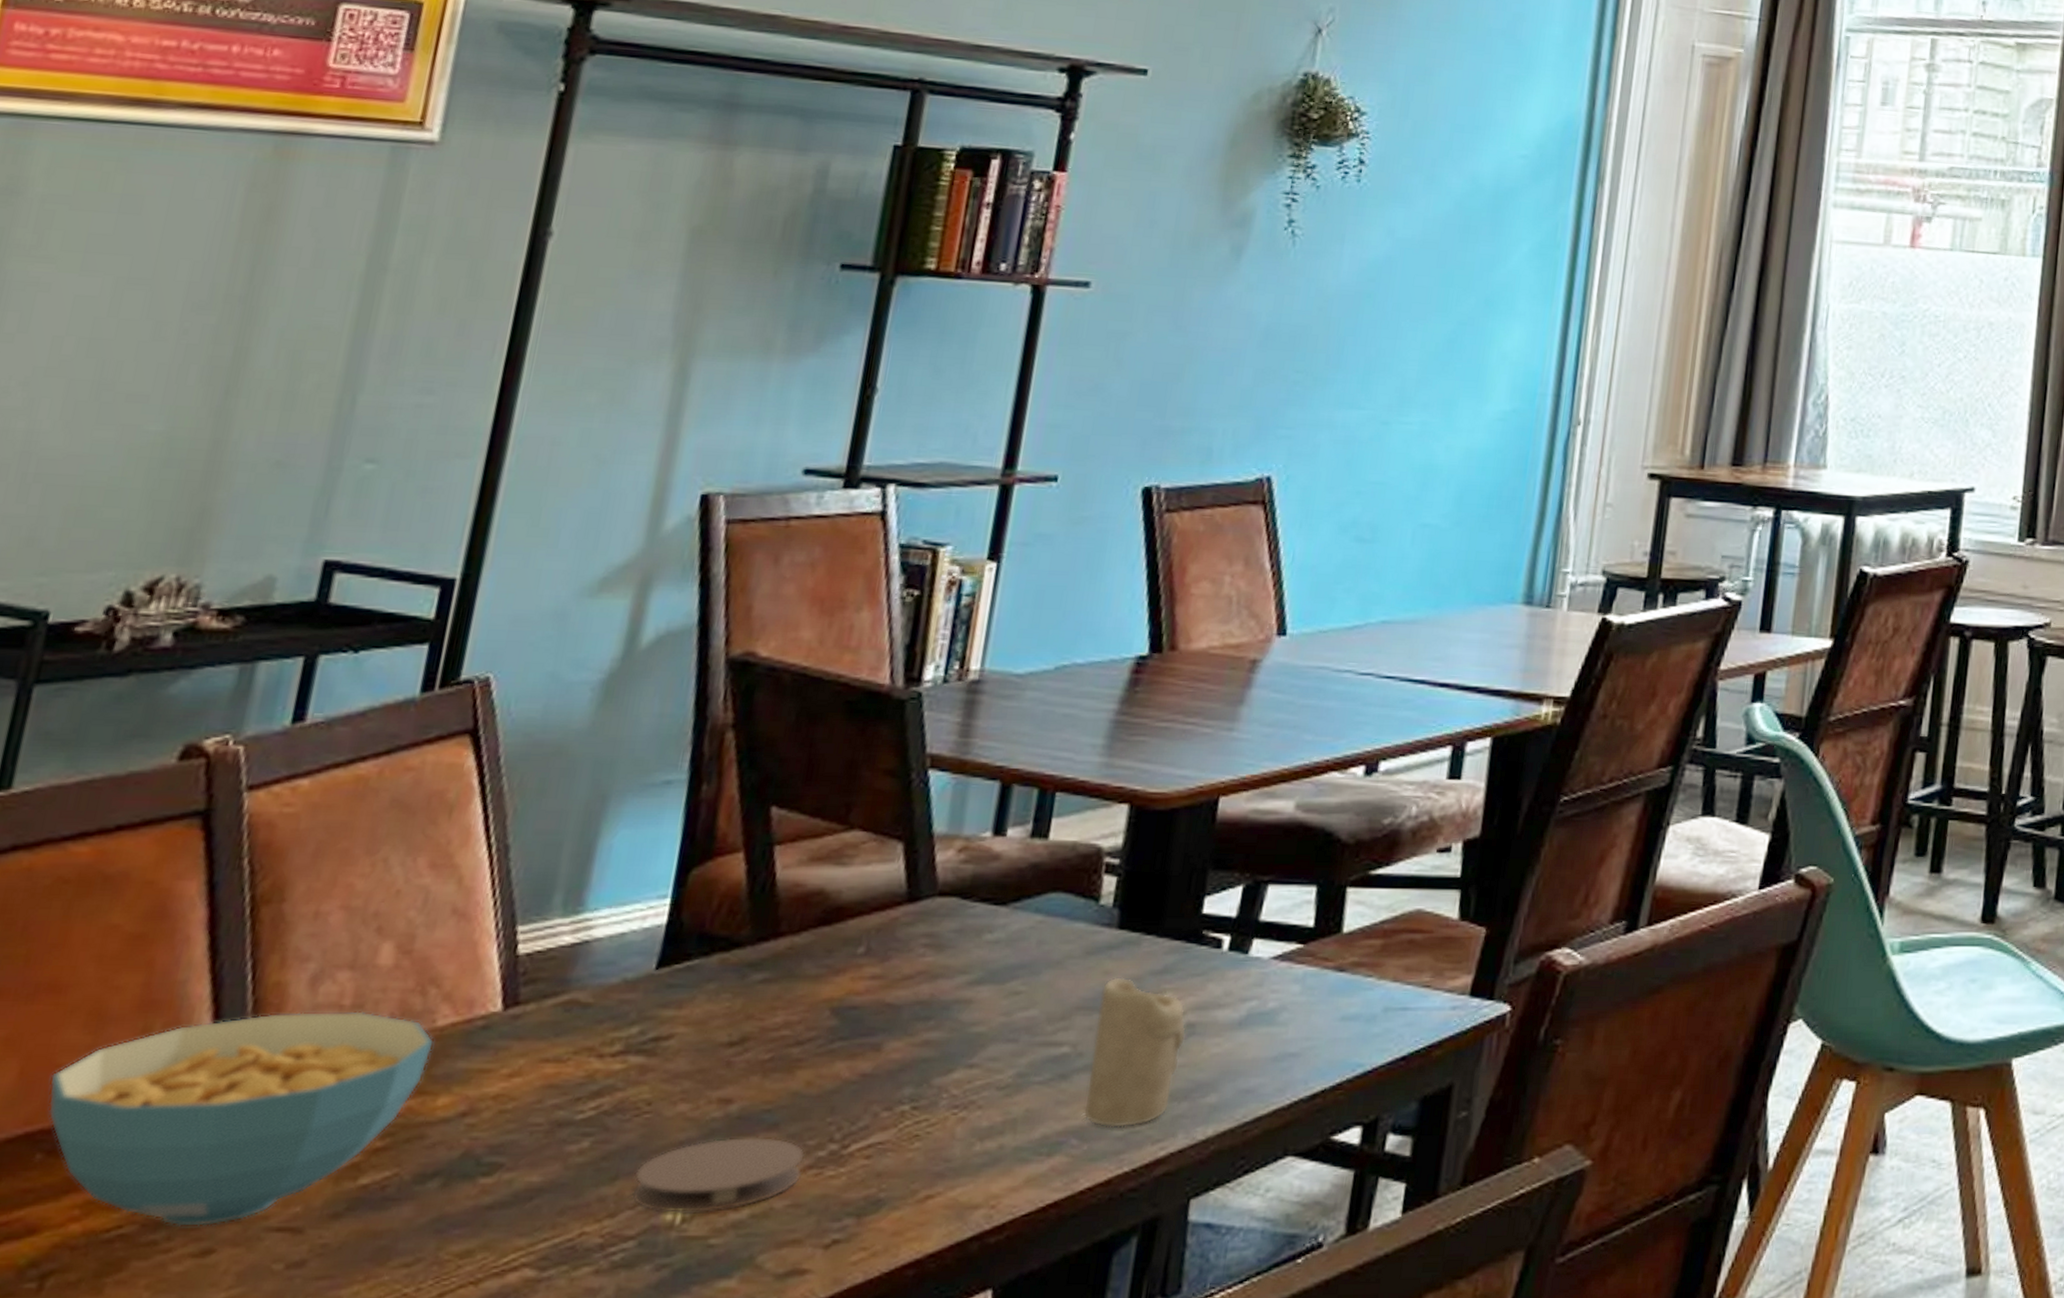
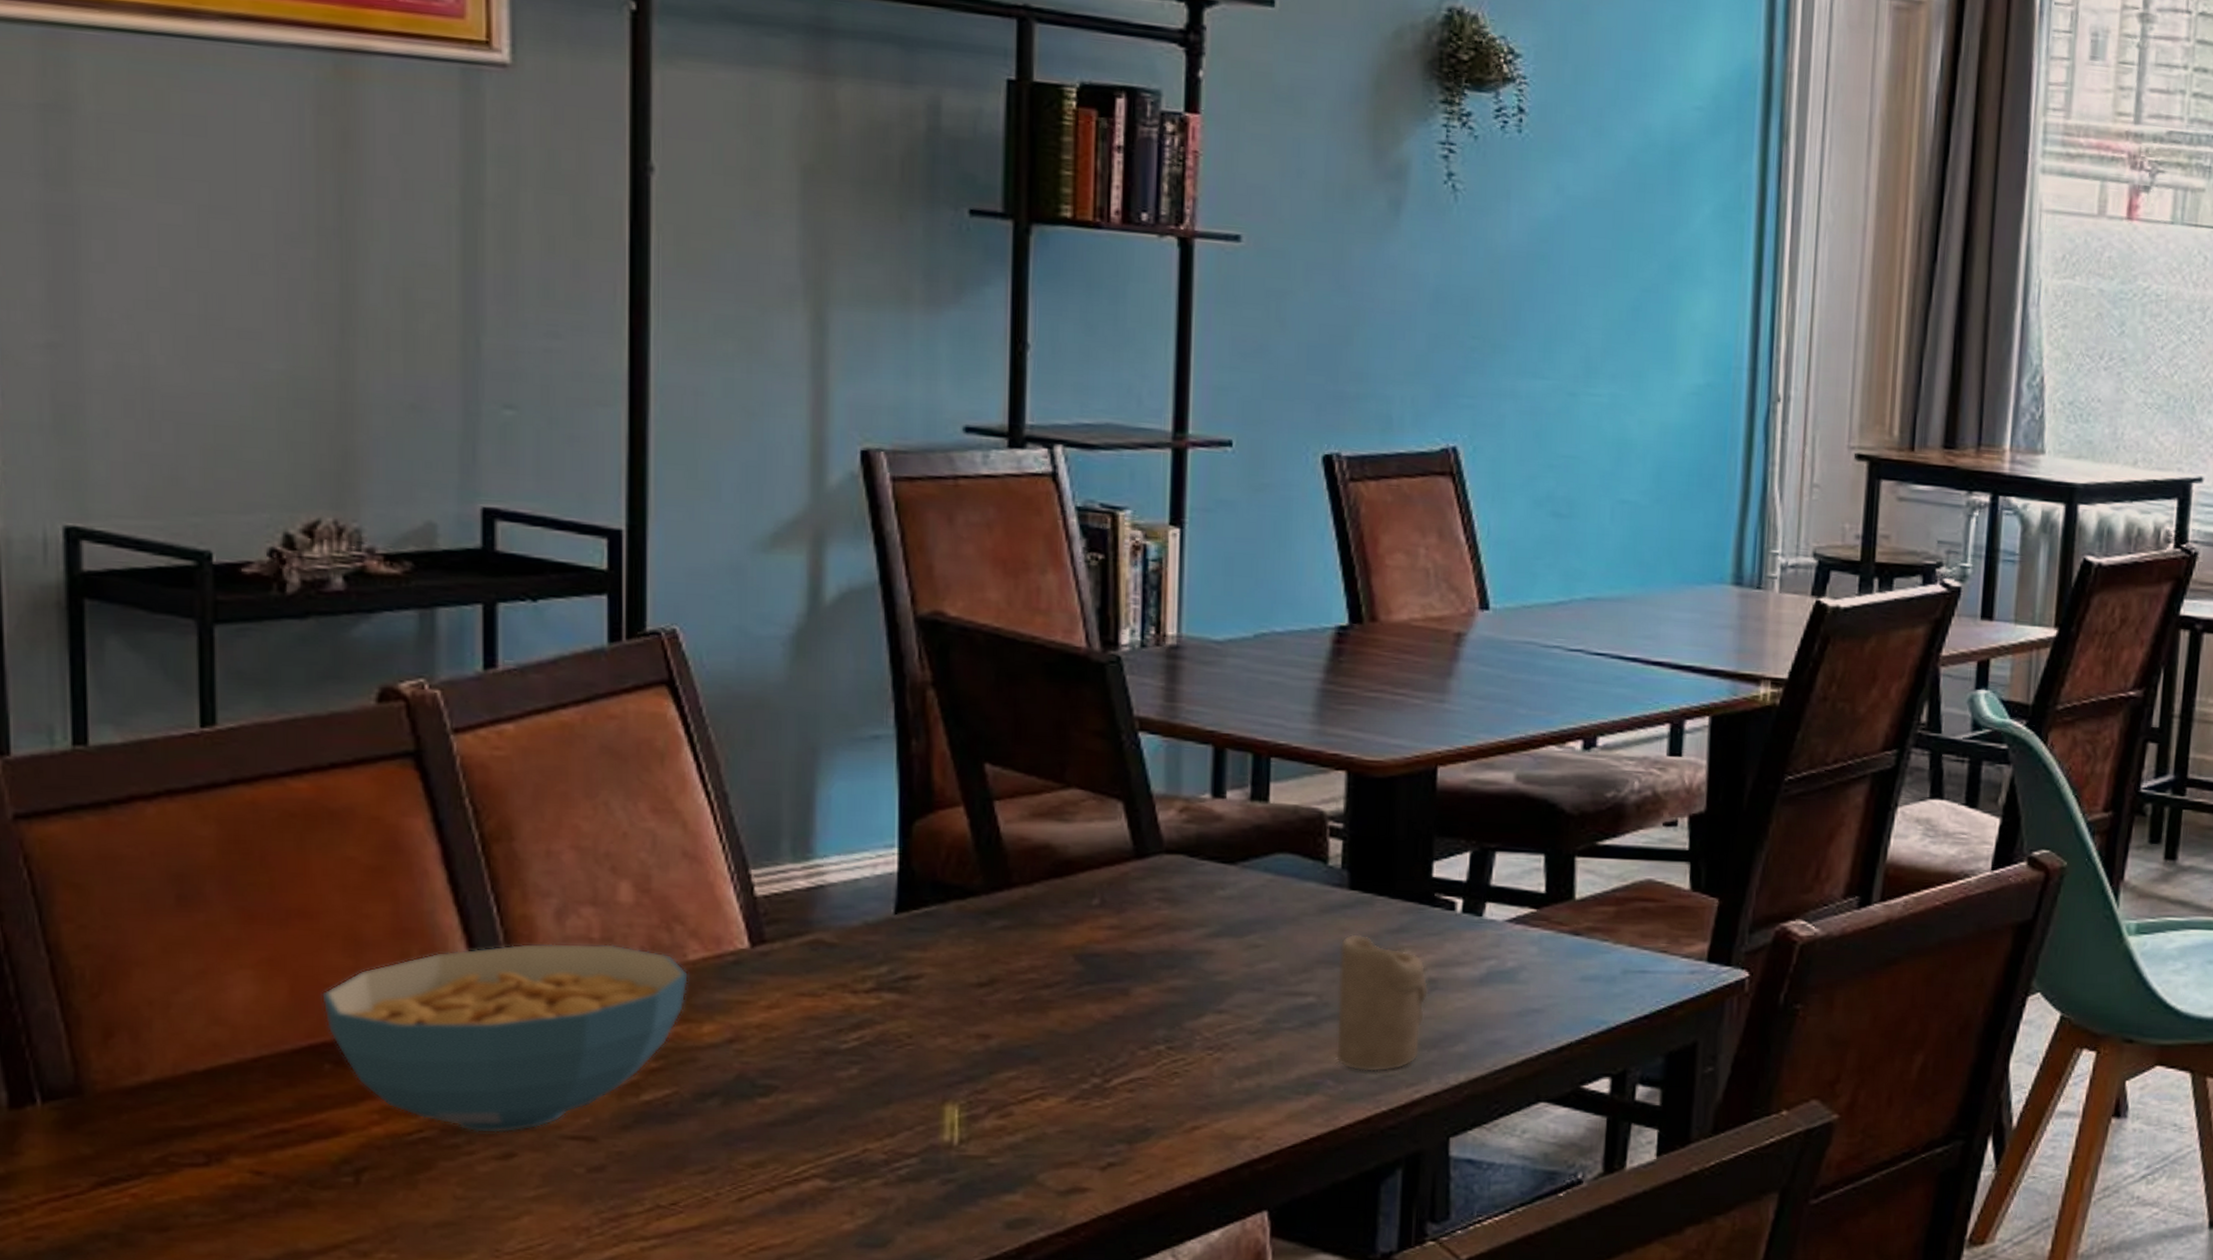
coaster: present [631,1136,806,1214] -> none [906,1069,1070,1136]

